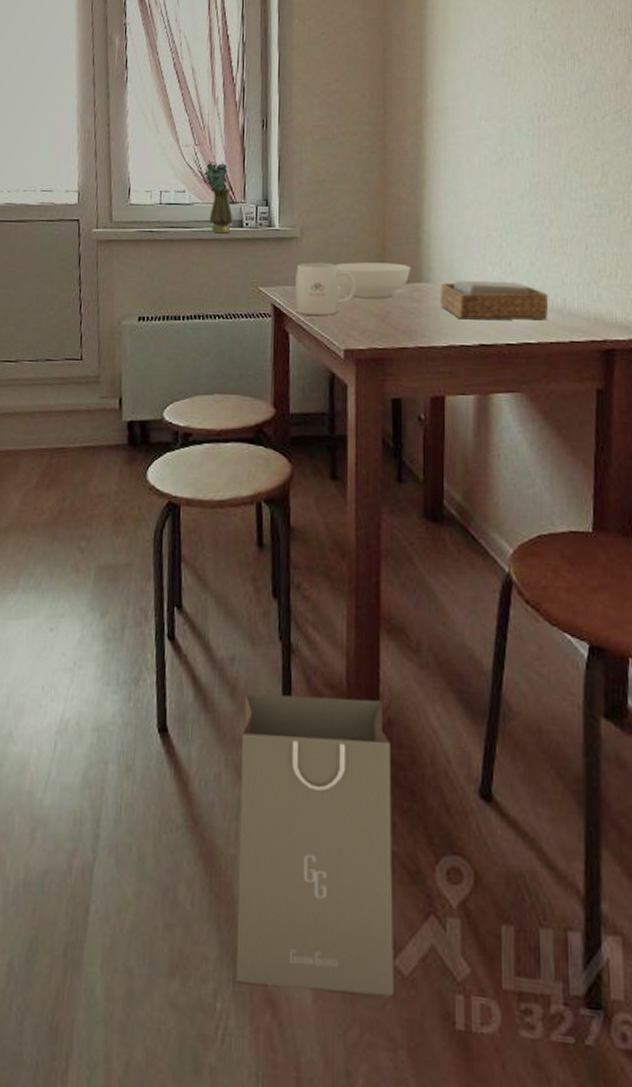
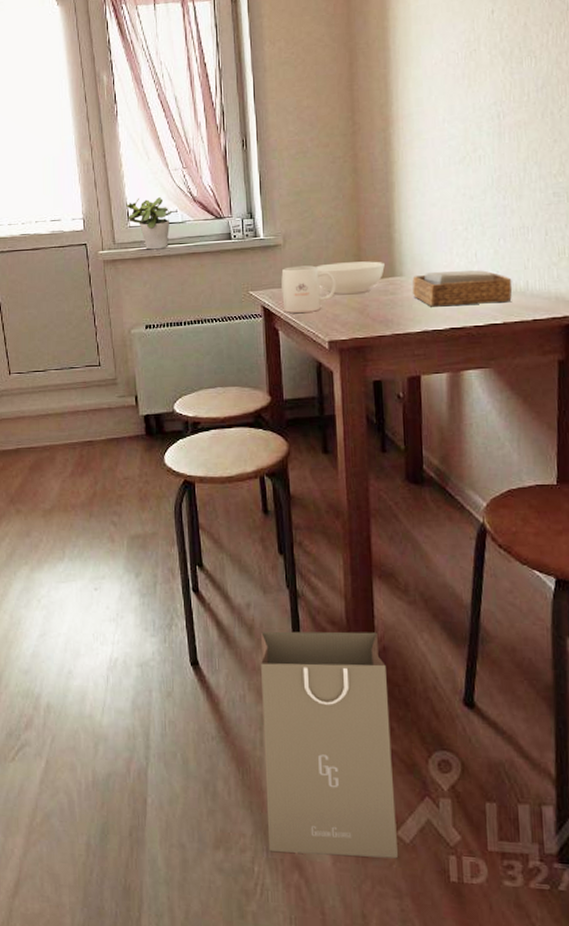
potted plant: none [128,173,180,232] -> present [126,197,173,250]
vase: present [204,159,233,234] -> none [193,180,222,247]

